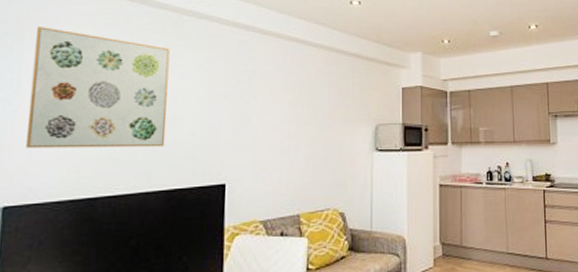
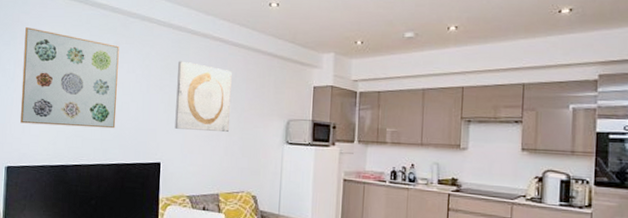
wall art: none [243,64,311,142] -> present [175,61,232,132]

